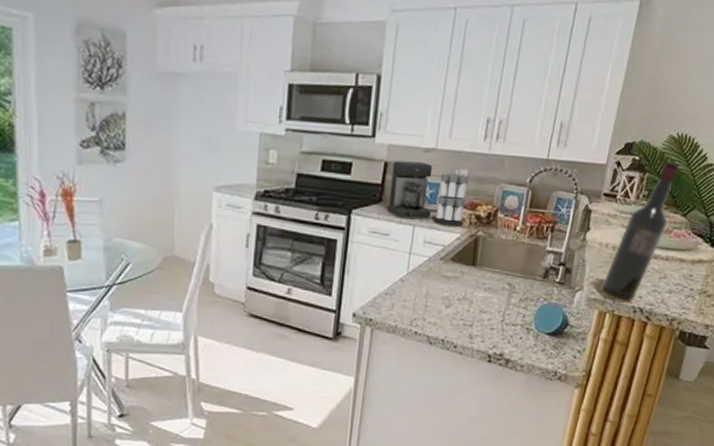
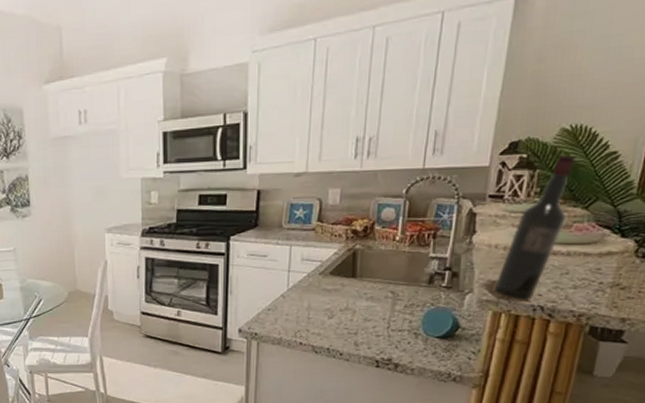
coffee maker: present [387,160,433,219] -> none [263,186,307,239]
spice rack: present [434,166,470,227] -> none [310,186,343,243]

